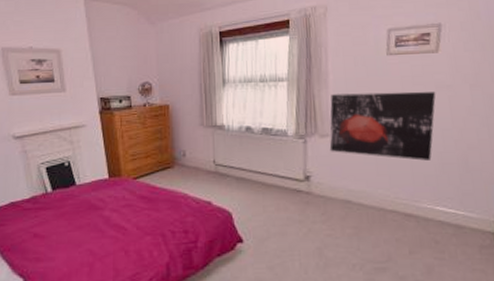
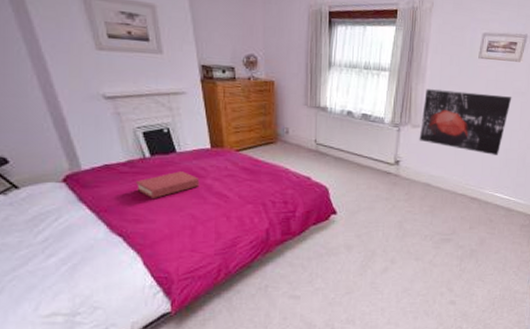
hardback book: none [37,204,98,234] -> present [135,171,200,198]

